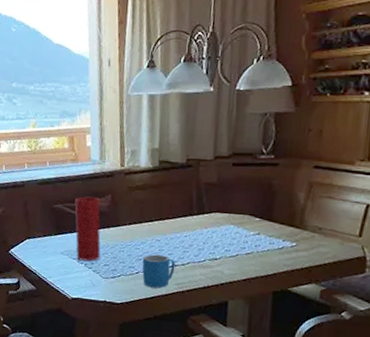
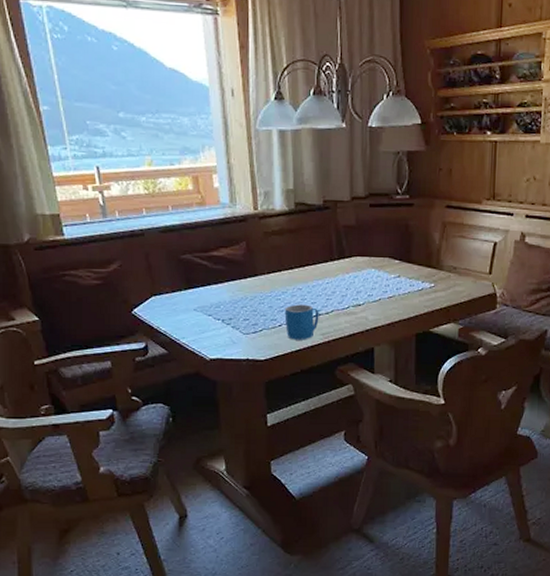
vase: present [75,196,101,262] -> none [205,245,239,317]

